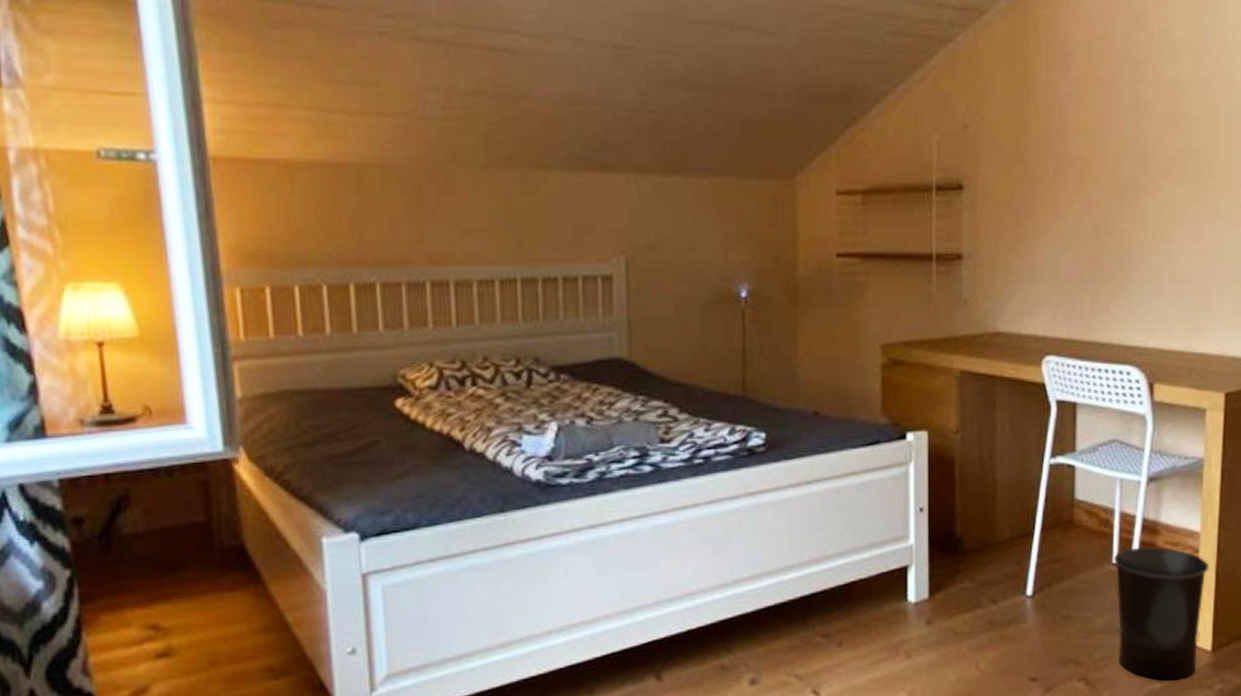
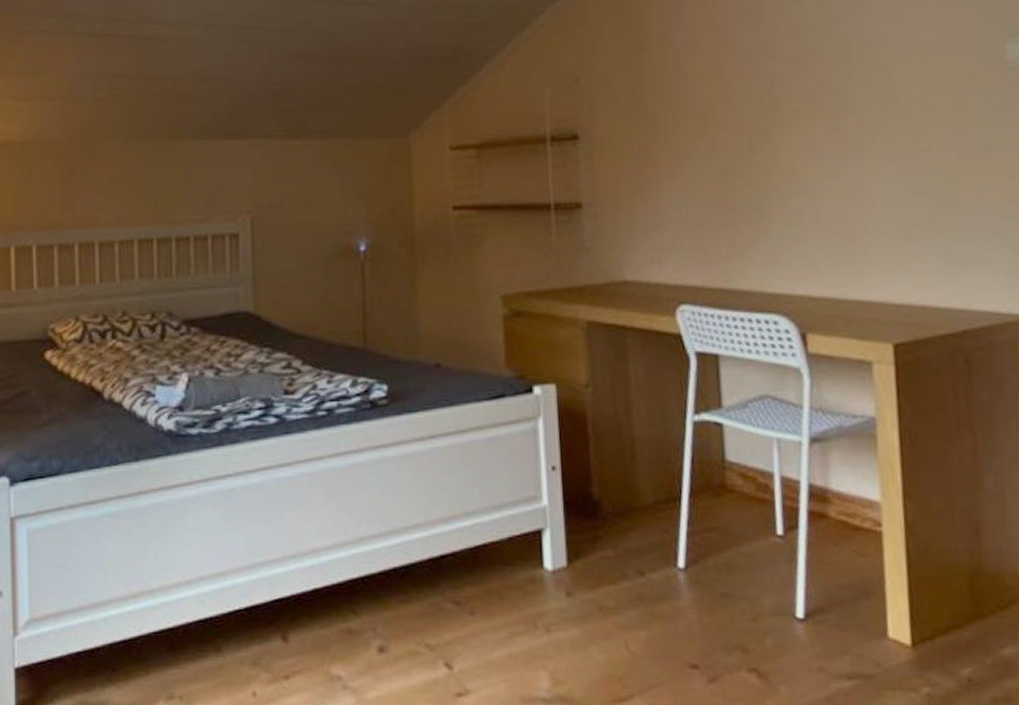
waste bin: present [1114,547,1209,682] -> none [778,517,897,680]

